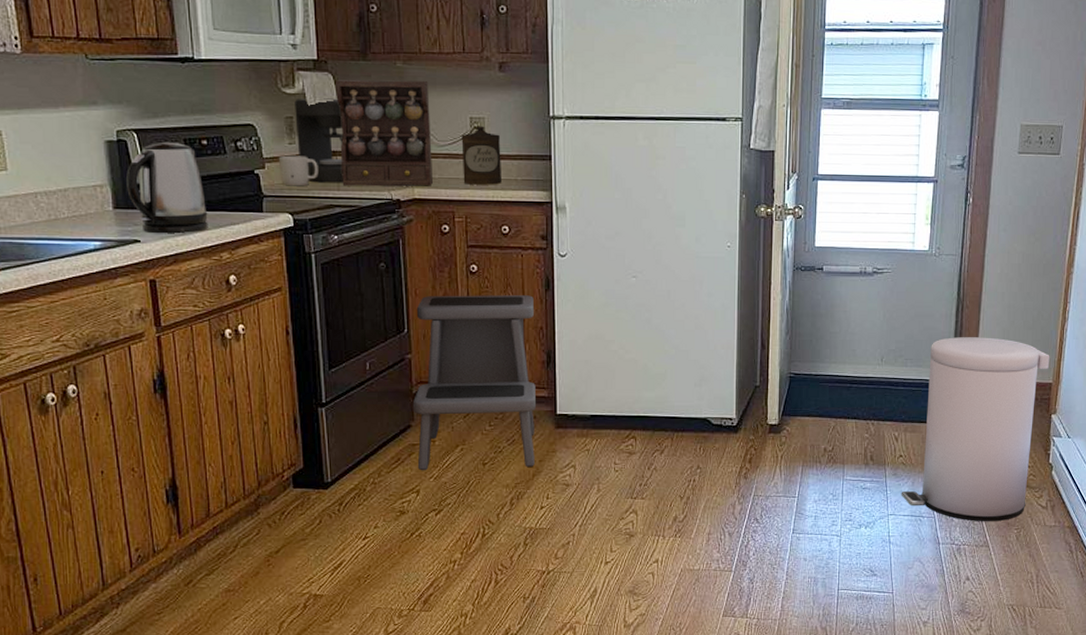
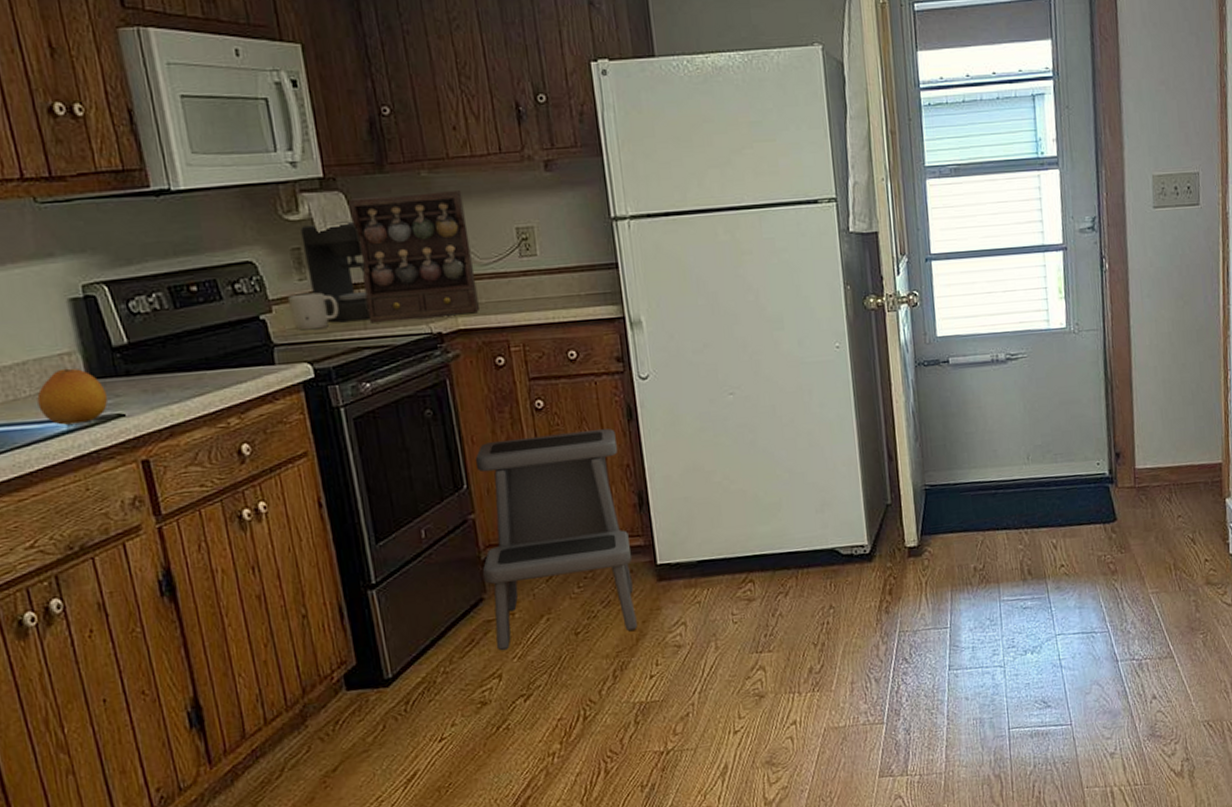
fruit: none [73,197,128,244] -> present [37,368,108,425]
kettle: present [126,141,208,234] -> none [99,292,209,405]
canister: present [461,126,501,185] -> none [508,236,562,307]
pedal bin: present [901,337,1050,521] -> none [1067,418,1217,631]

